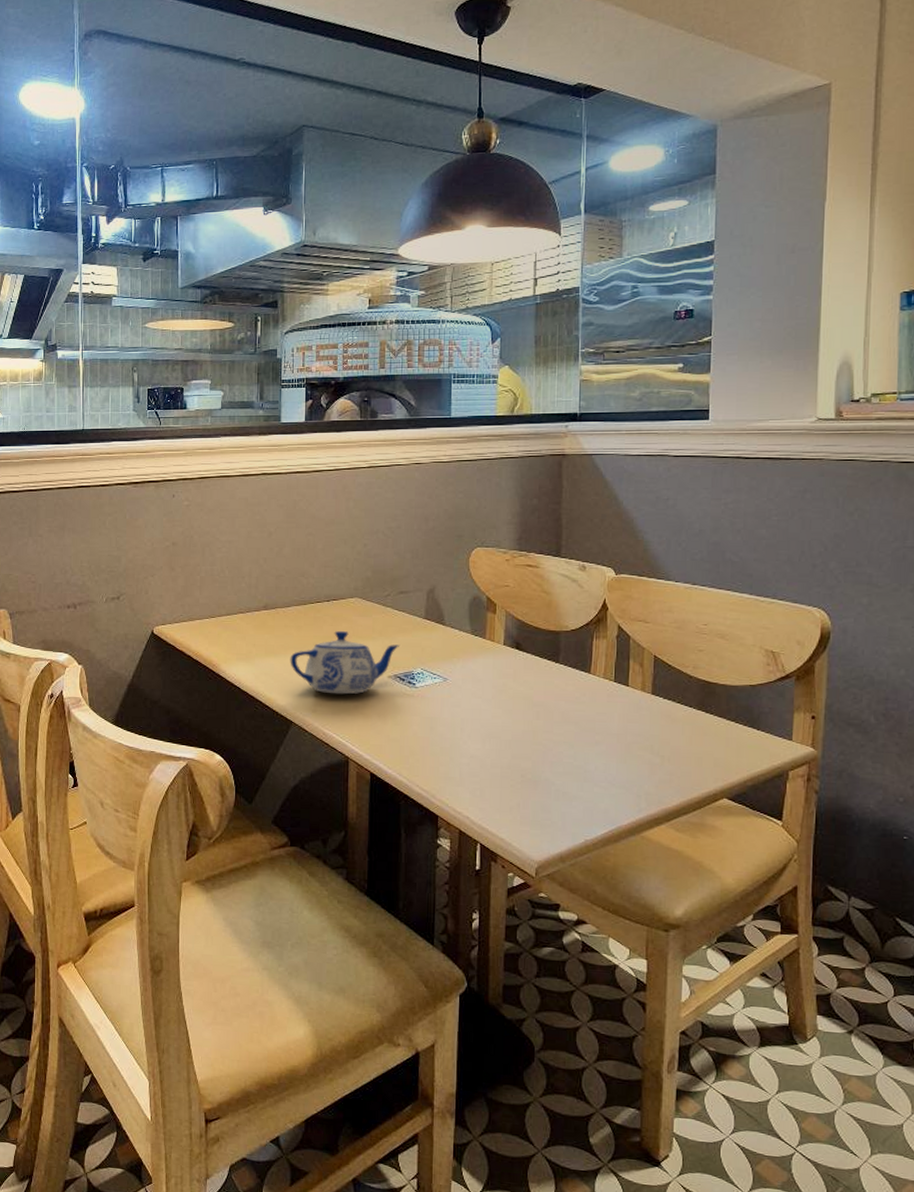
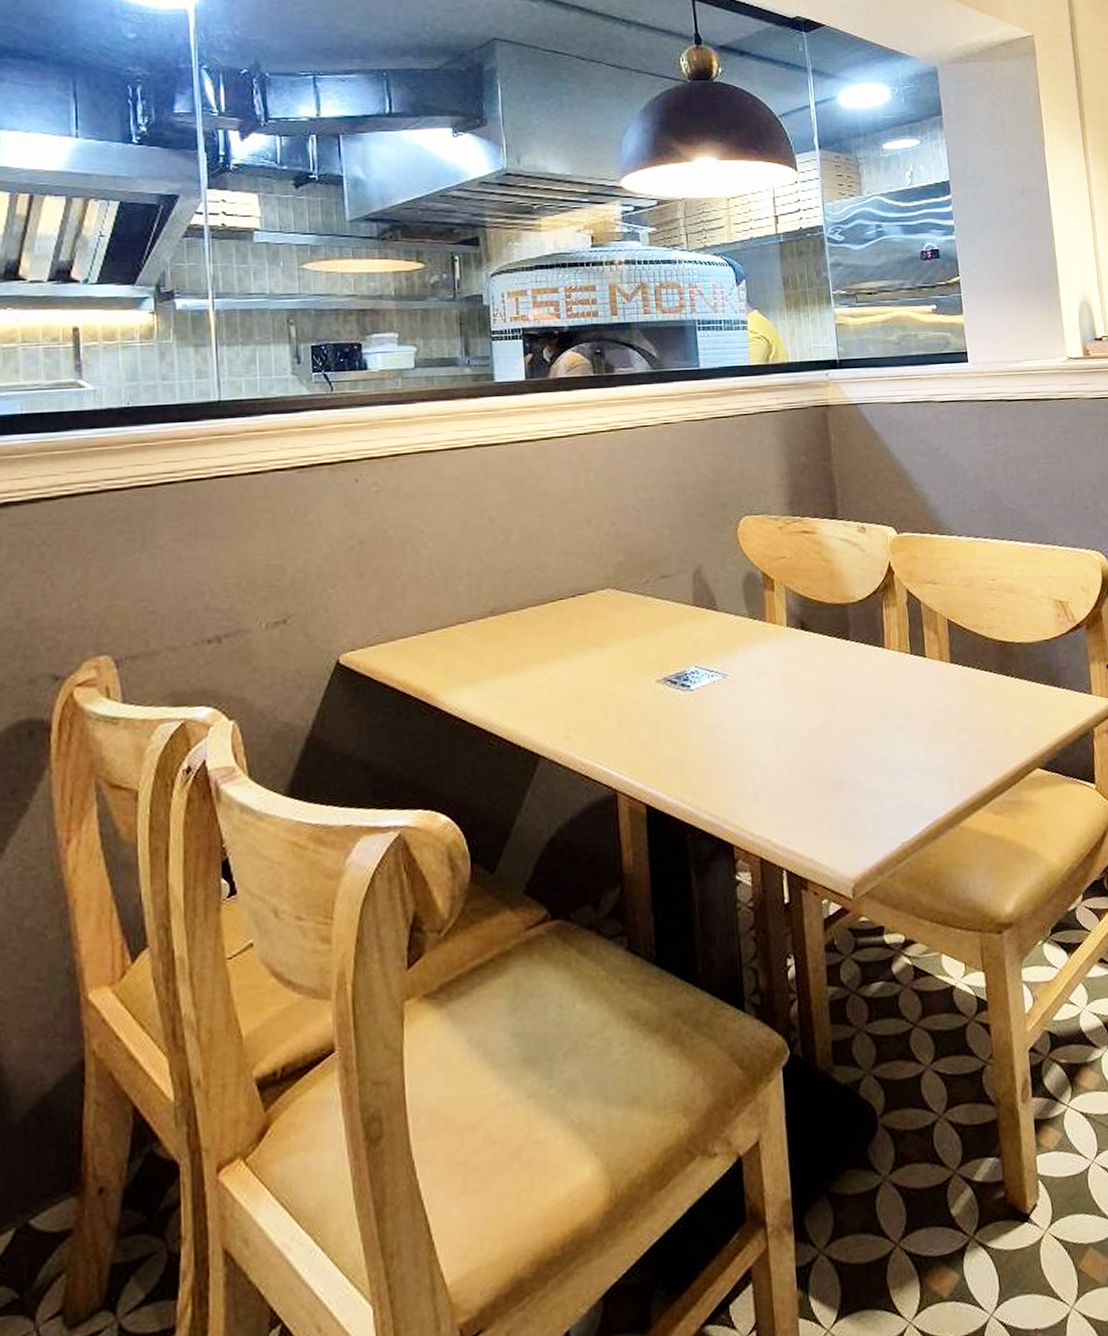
teapot: present [290,631,400,695] -> none [530,631,668,713]

